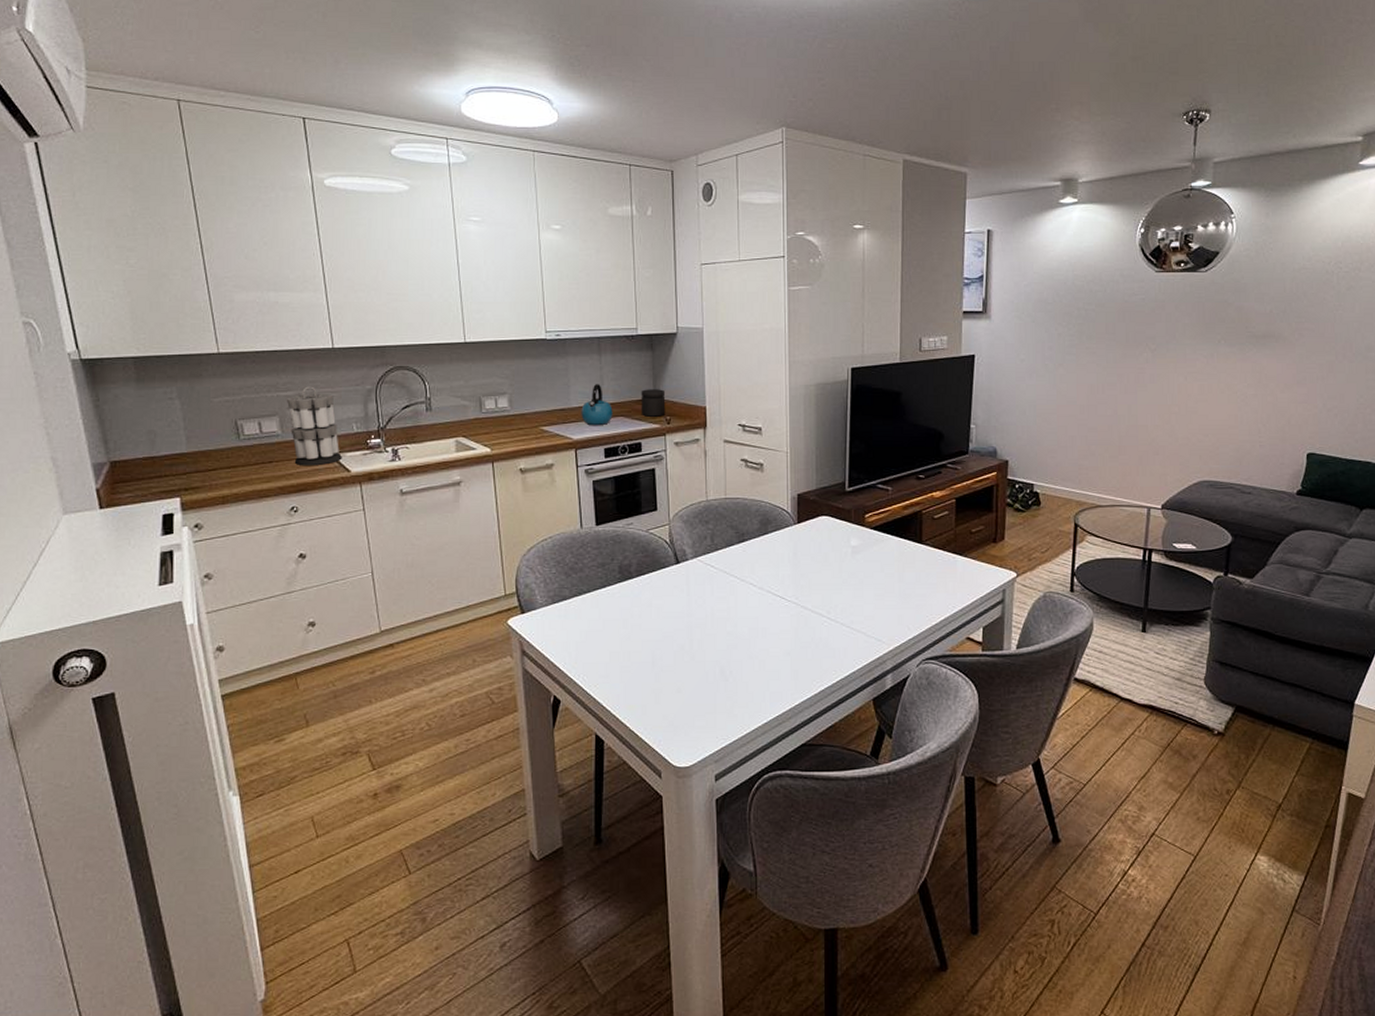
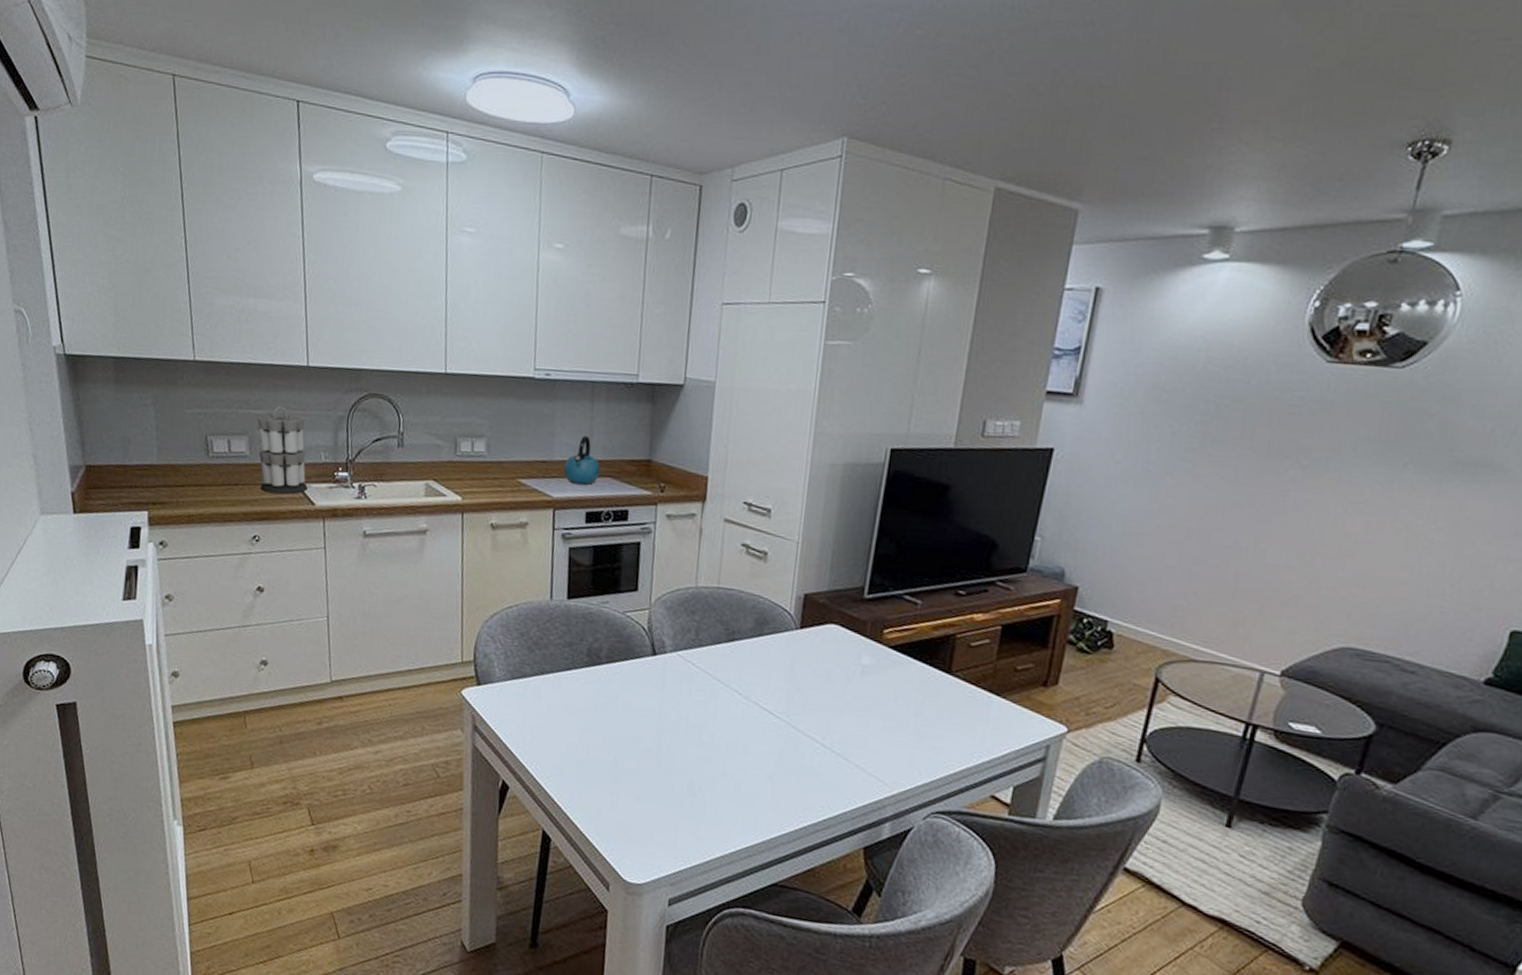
jar: present [641,389,666,417] -> none [632,448,662,483]

